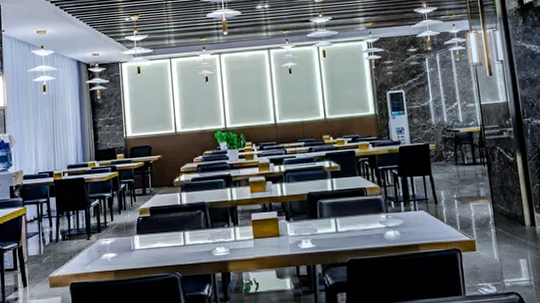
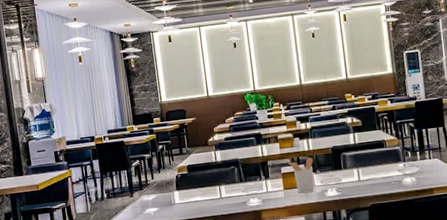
utensil holder: none [258,203,287,244] -> present [287,157,315,194]

